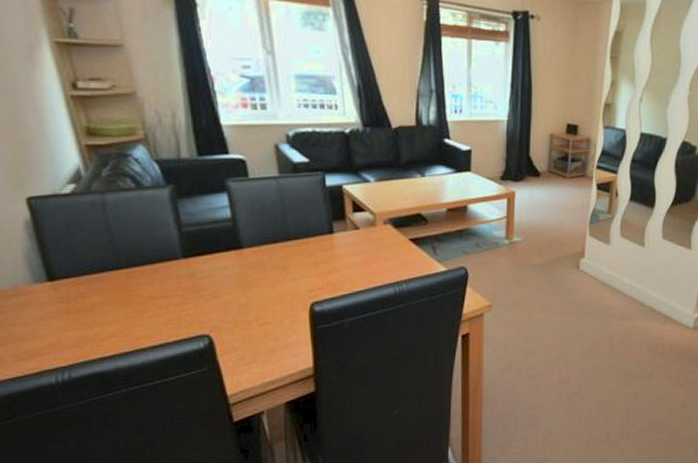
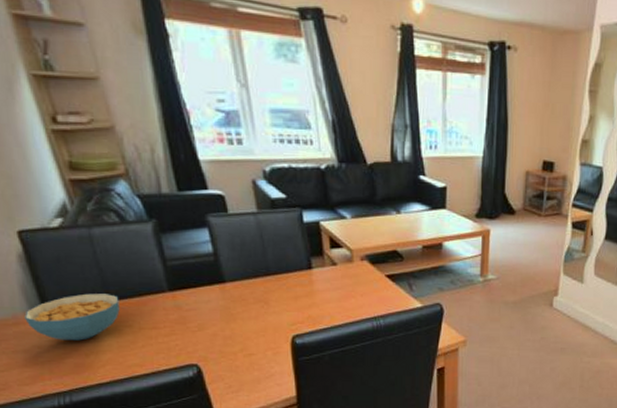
cereal bowl: none [27,261,129,312] -> present [25,293,120,341]

